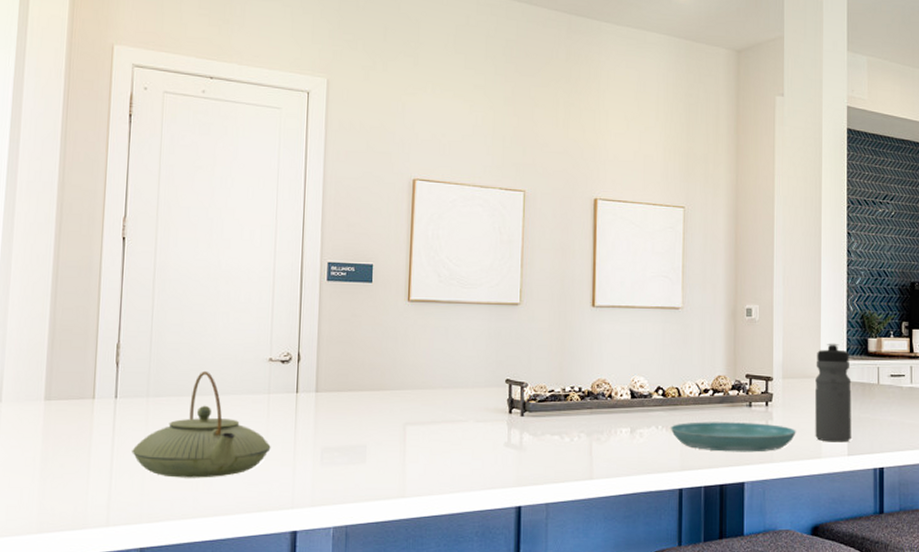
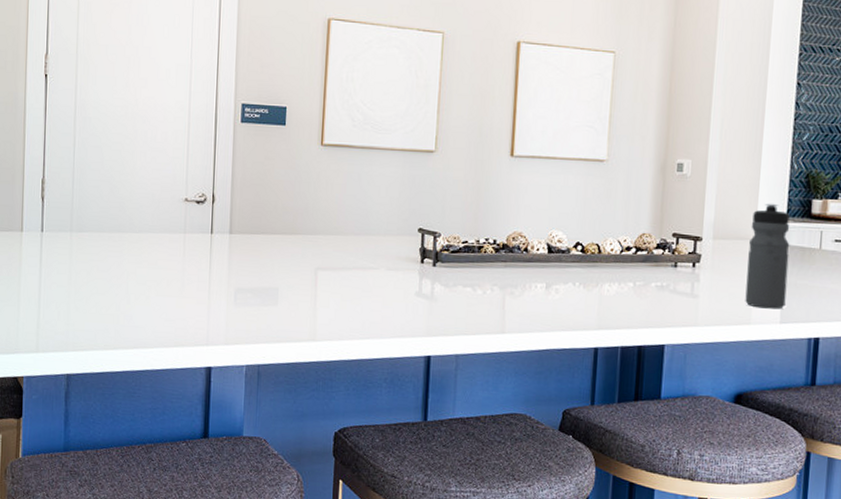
teapot: present [132,370,271,478] -> none [58,208,187,312]
saucer: present [670,422,796,452] -> none [588,280,725,315]

